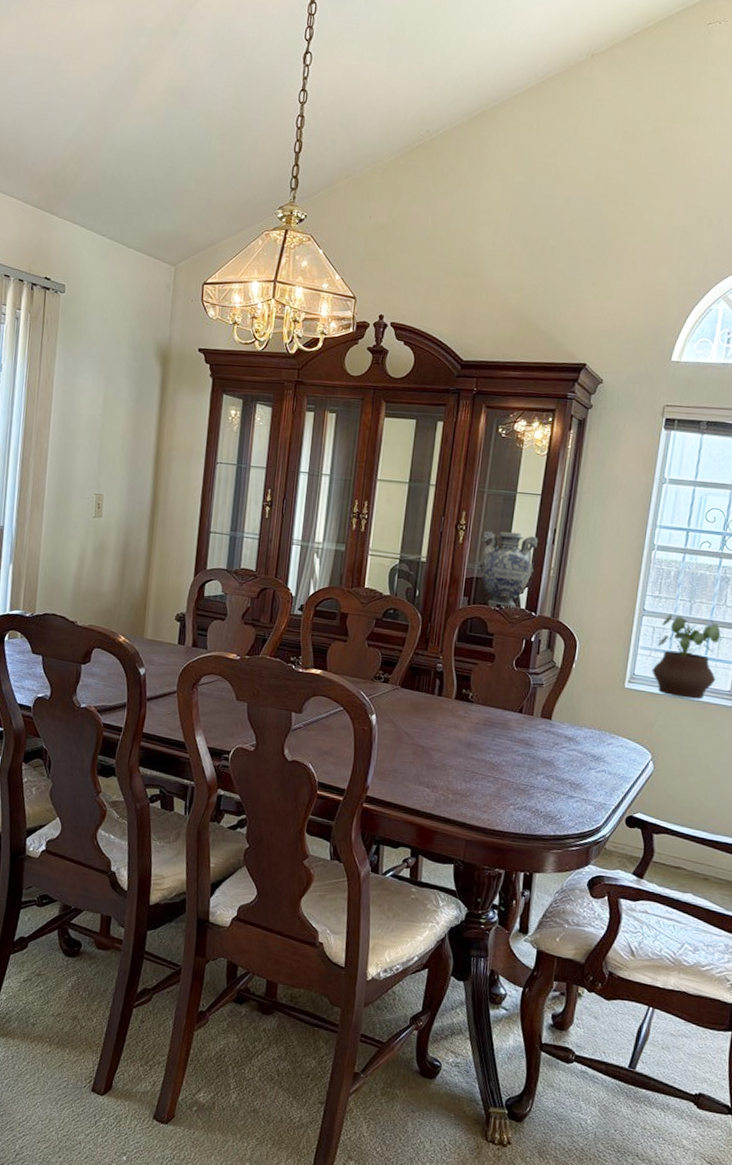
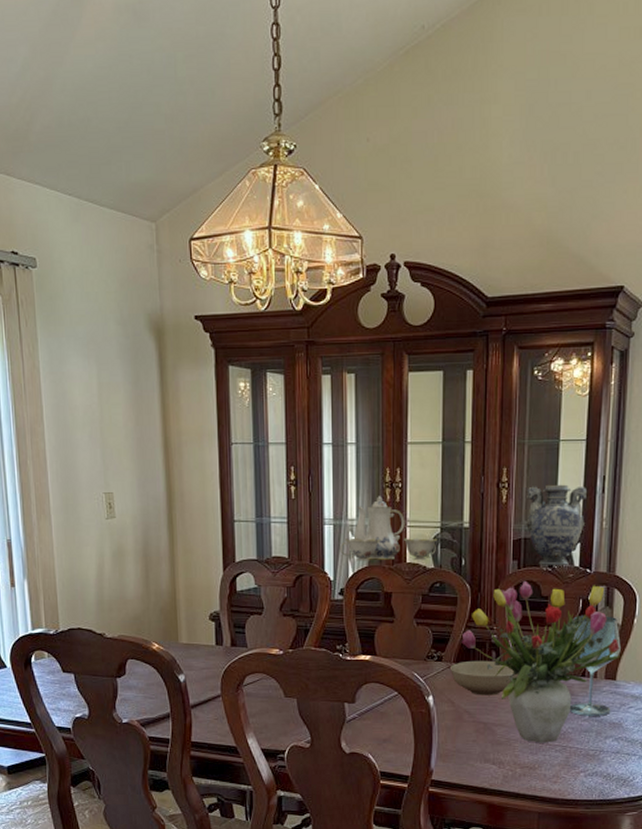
tea set: none [304,524,396,588] -> present [340,496,437,561]
bowl: none [394,685,460,721] -> present [449,660,519,696]
flower arrangement: none [408,617,557,773] -> present [461,581,621,743]
wine glass: none [504,655,559,753] -> present [569,616,621,716]

